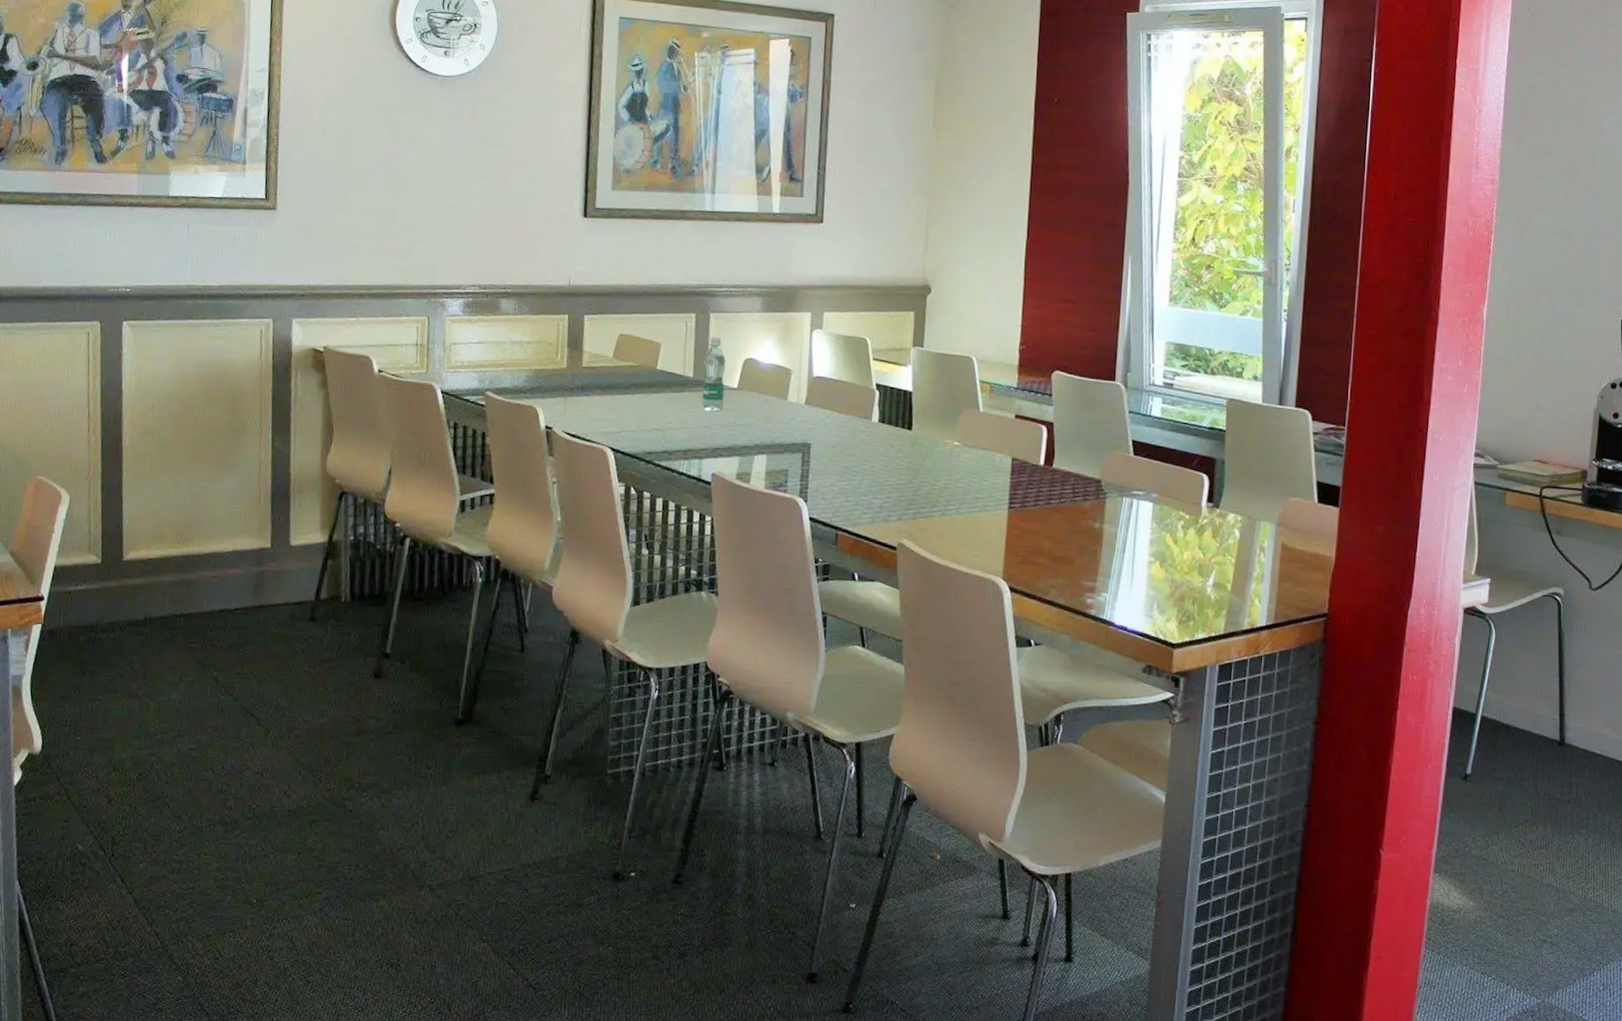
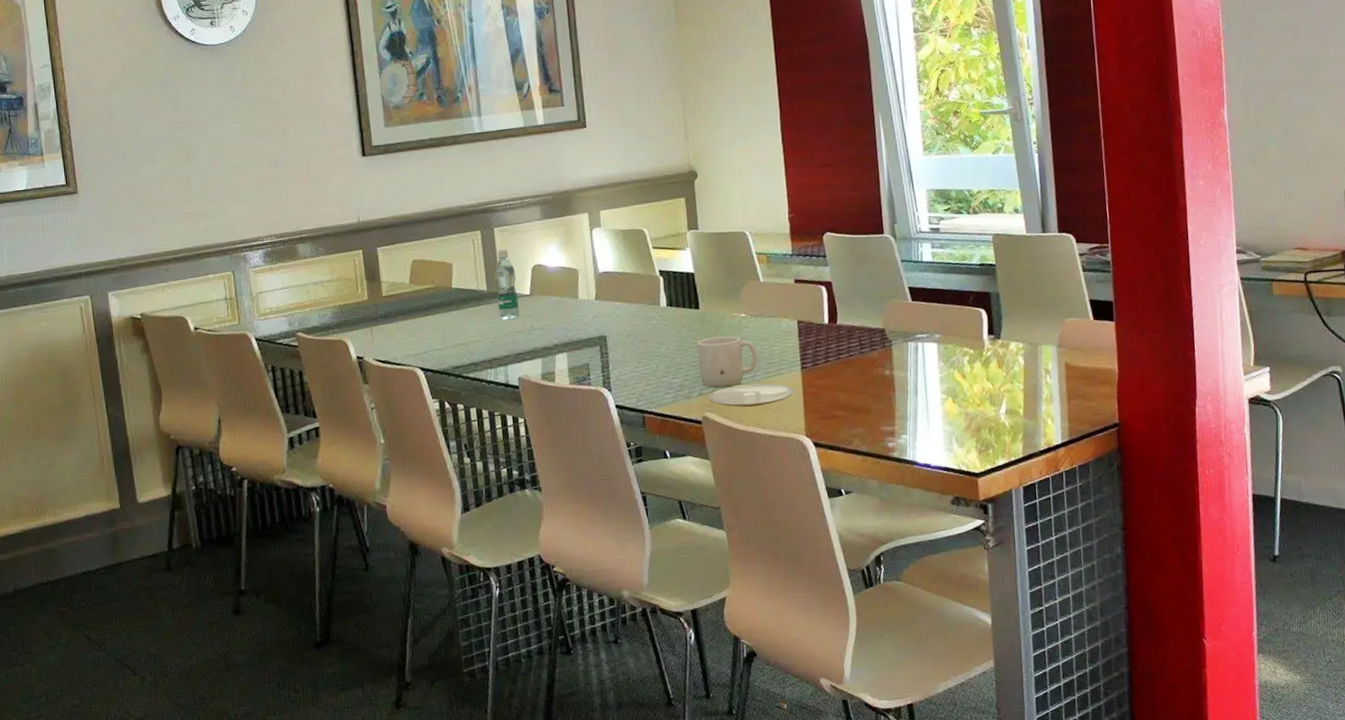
mug: none [902,461,965,516] -> present [696,335,757,388]
plate: none [907,516,998,541] -> present [708,383,795,407]

